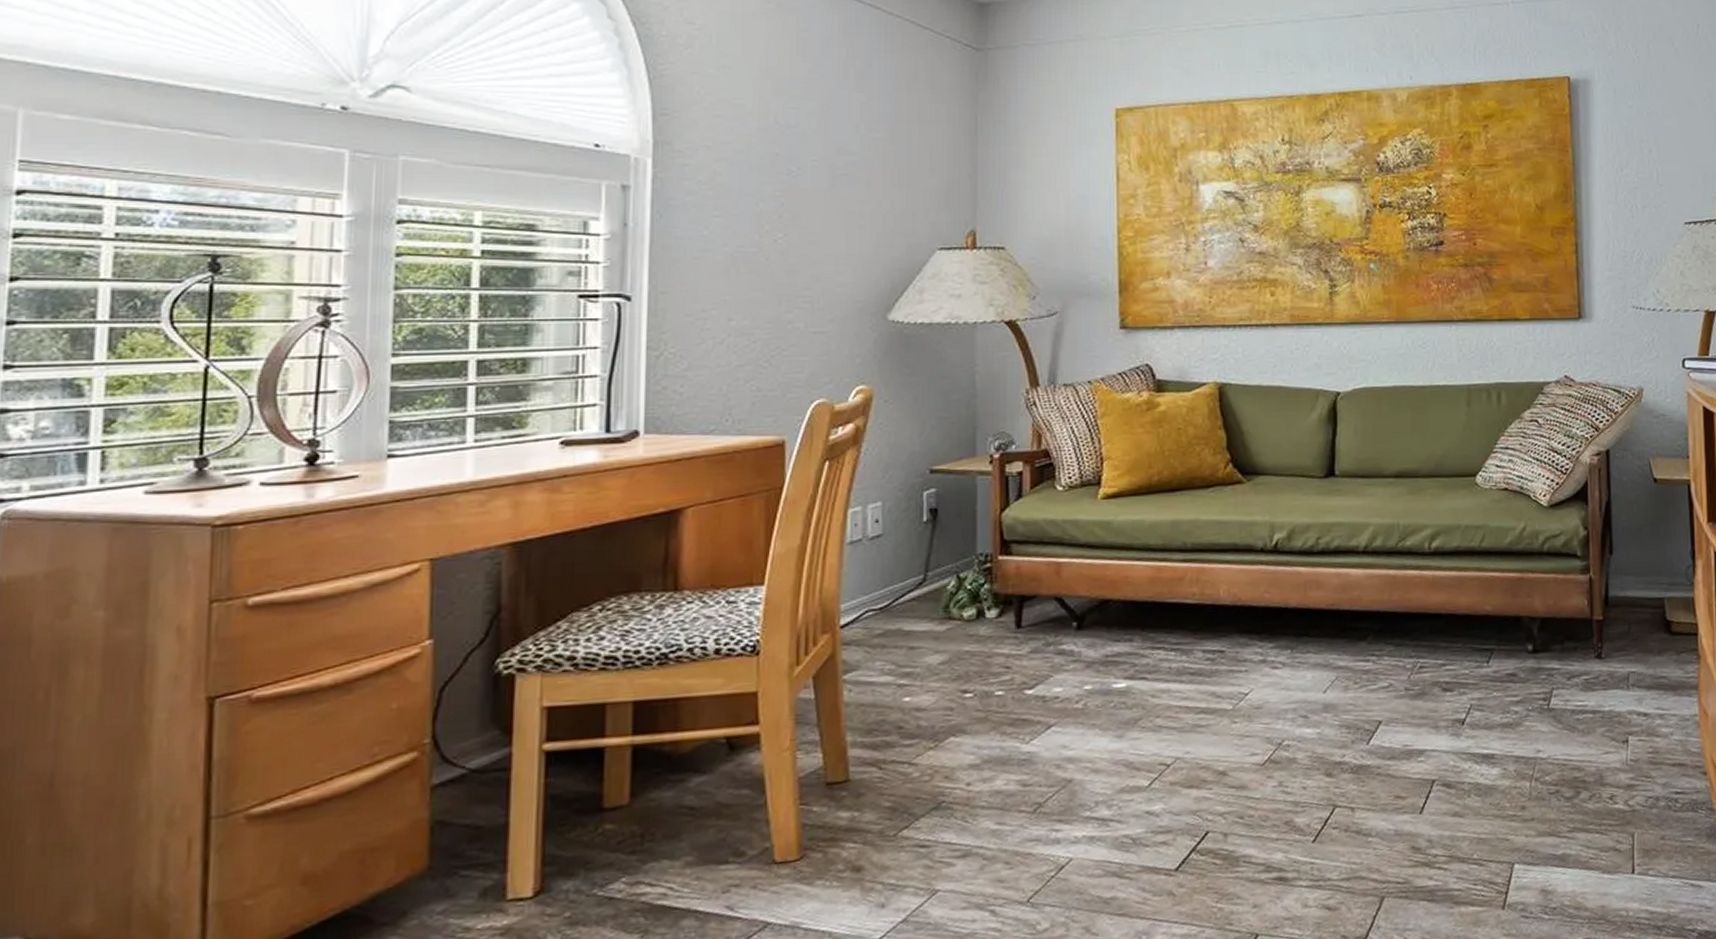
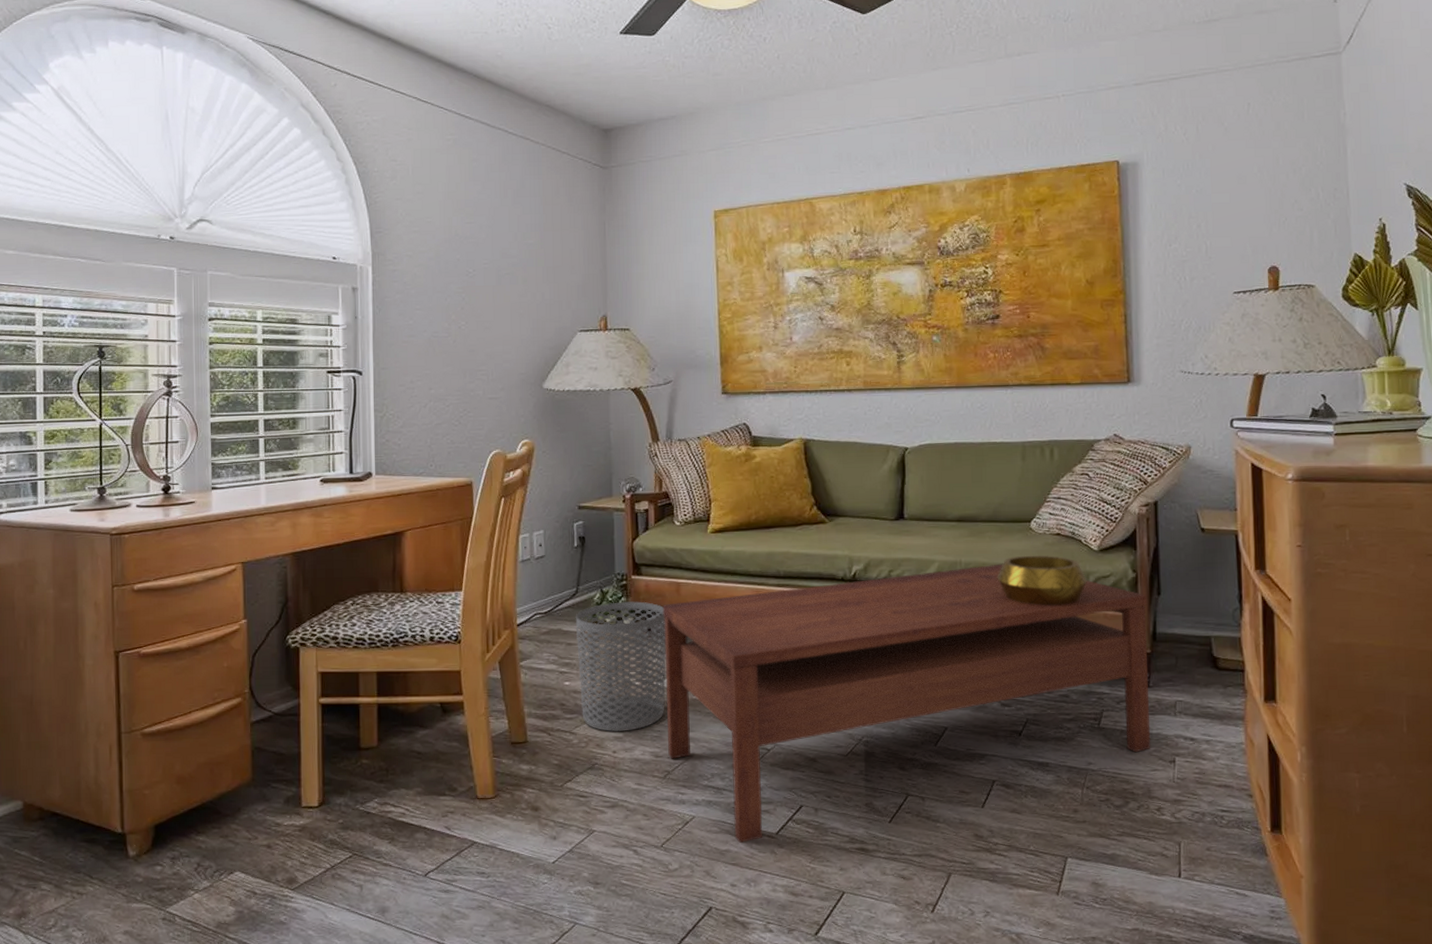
waste bin: none [921,588,1040,758] -> present [575,601,666,731]
coffee table: none [1038,525,1603,886] -> present [662,563,1151,843]
decorative bowl: none [1440,513,1536,572] -> present [998,555,1087,606]

